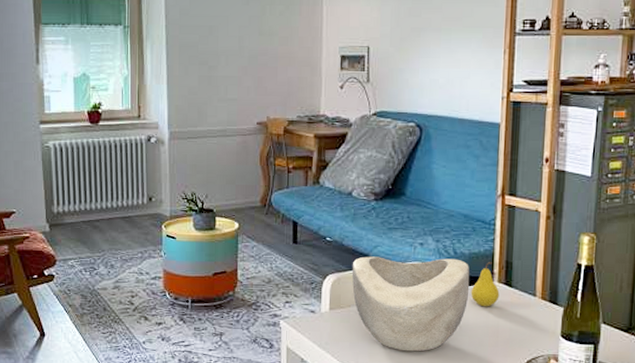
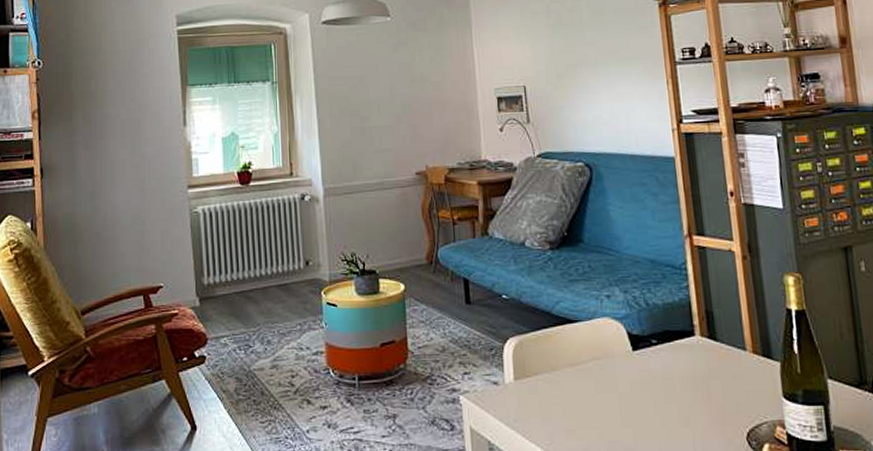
decorative bowl: present [352,256,470,352] -> none [534,311,670,426]
fruit: present [470,262,500,307] -> none [671,313,705,367]

